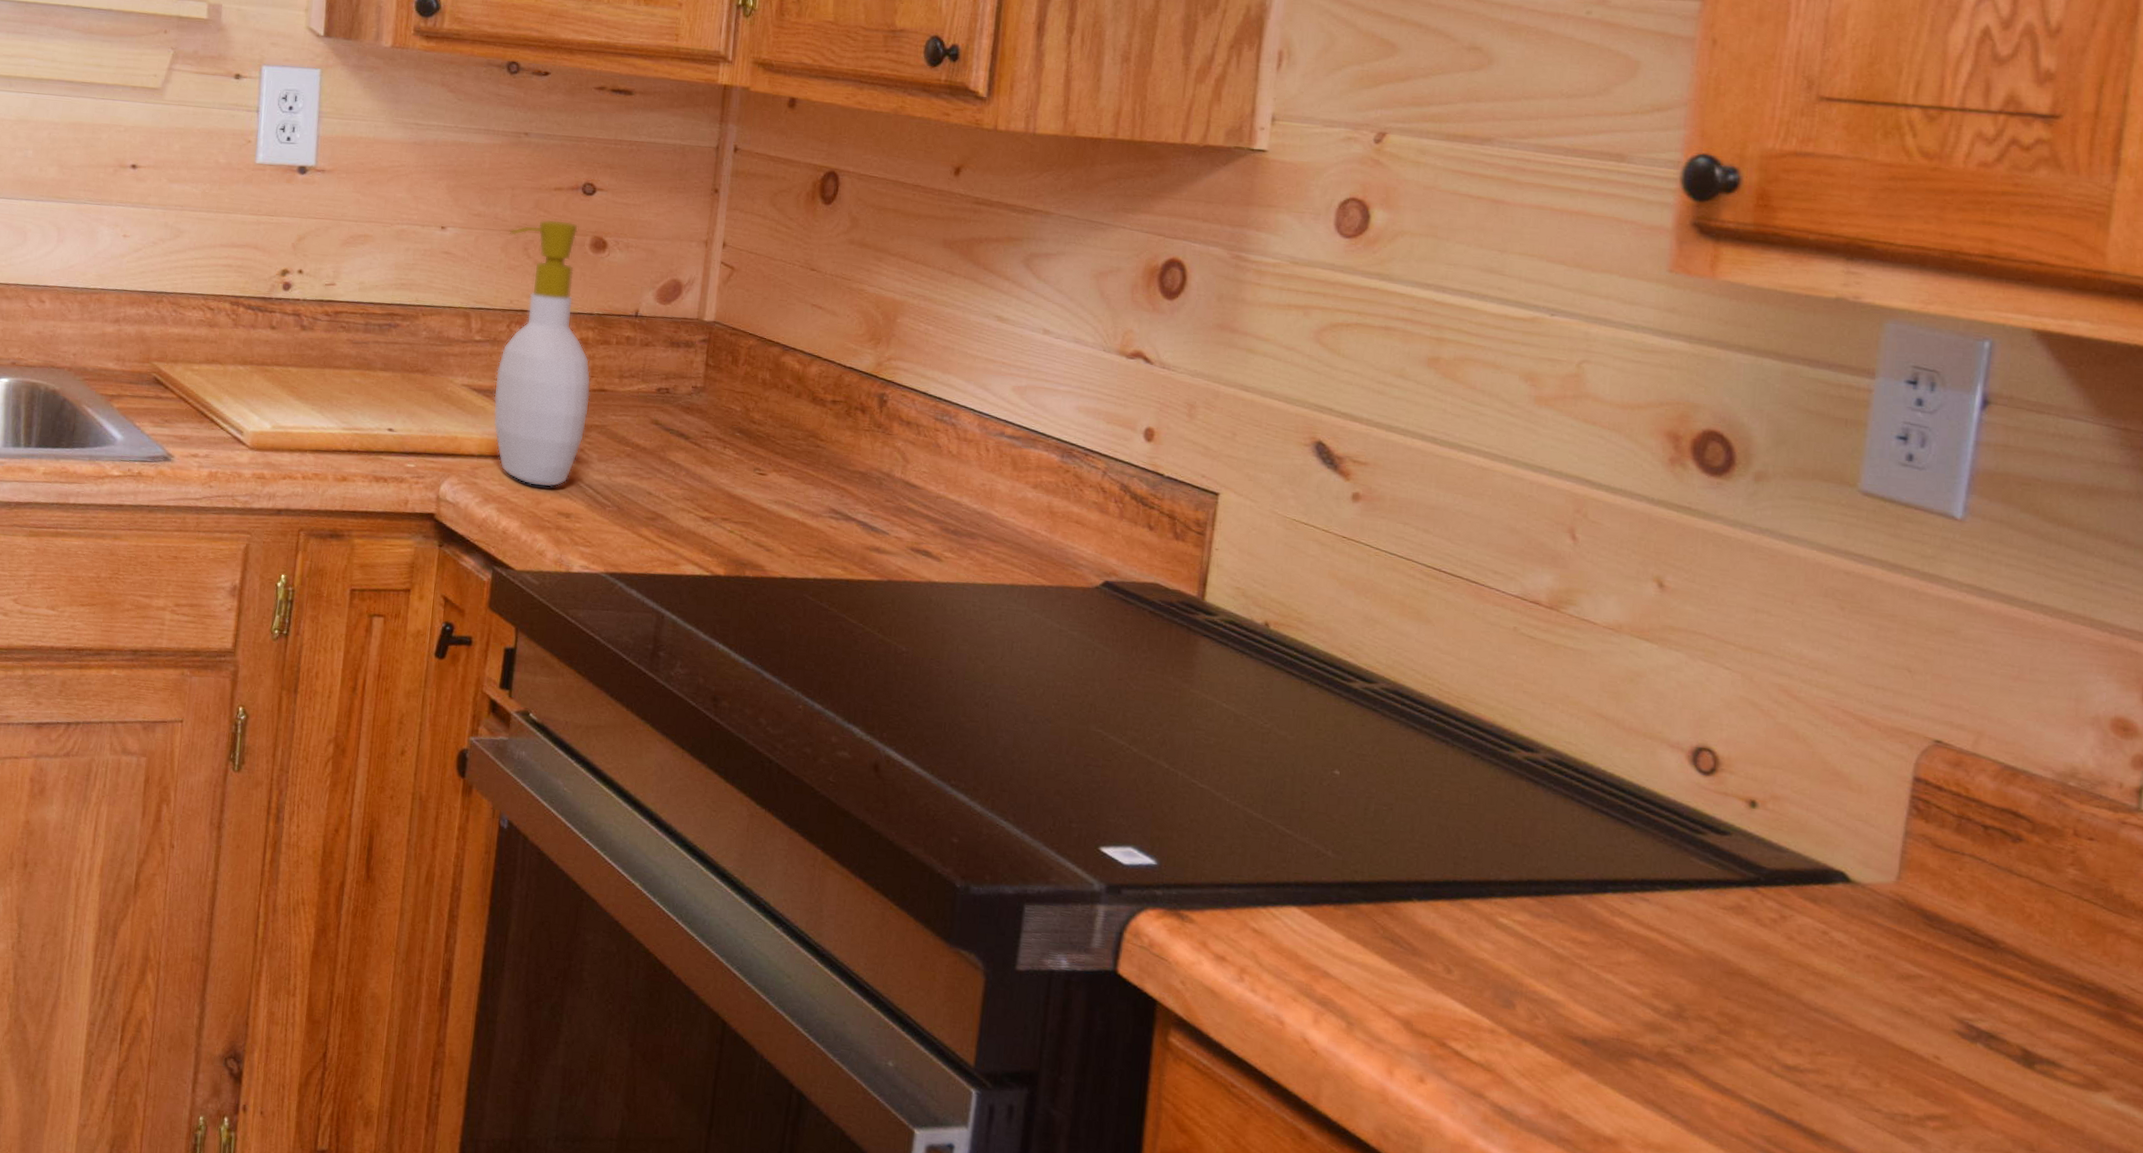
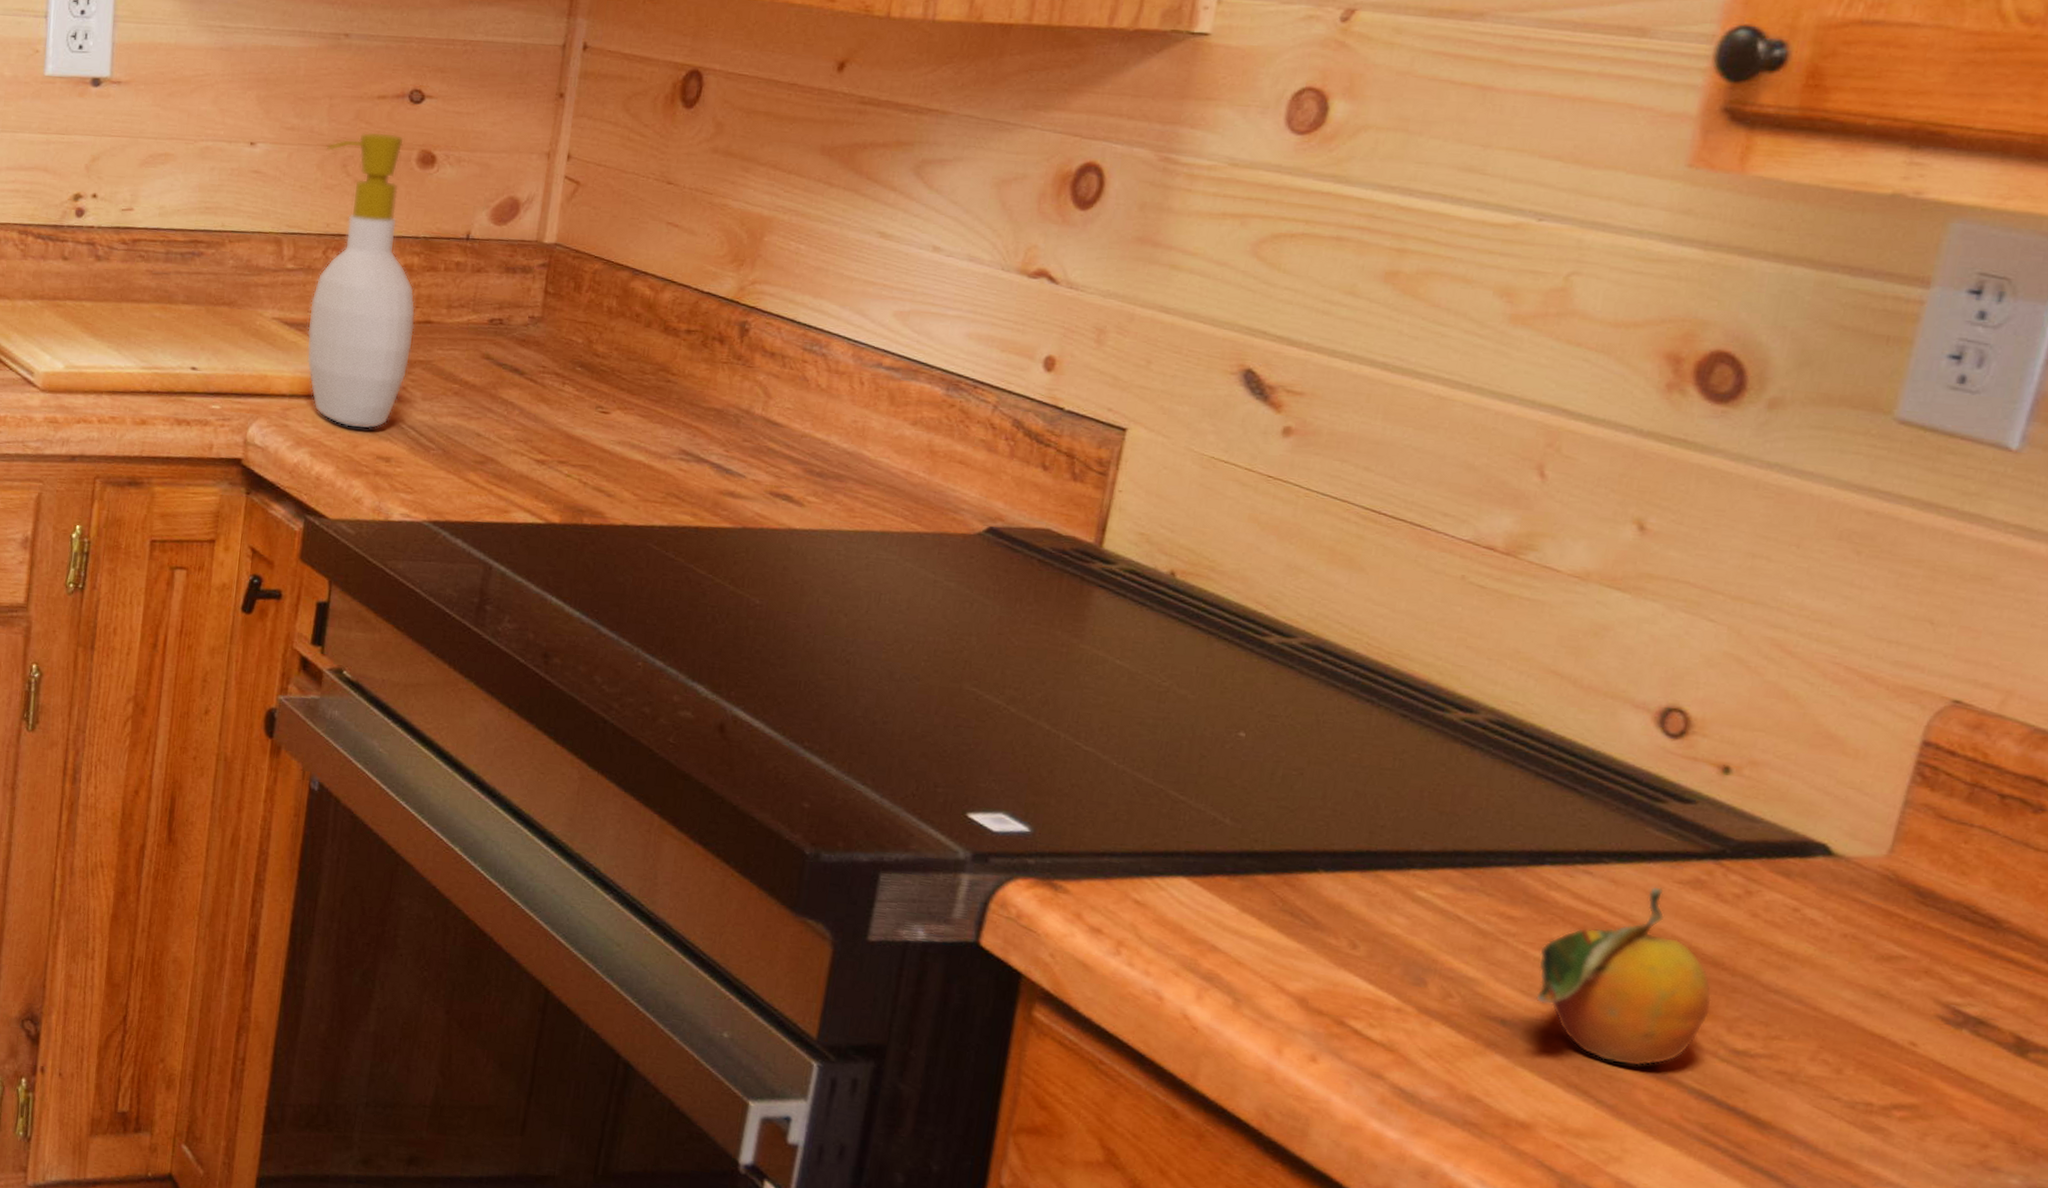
fruit: none [1610,912,1763,1083] -> present [1536,886,1712,1067]

